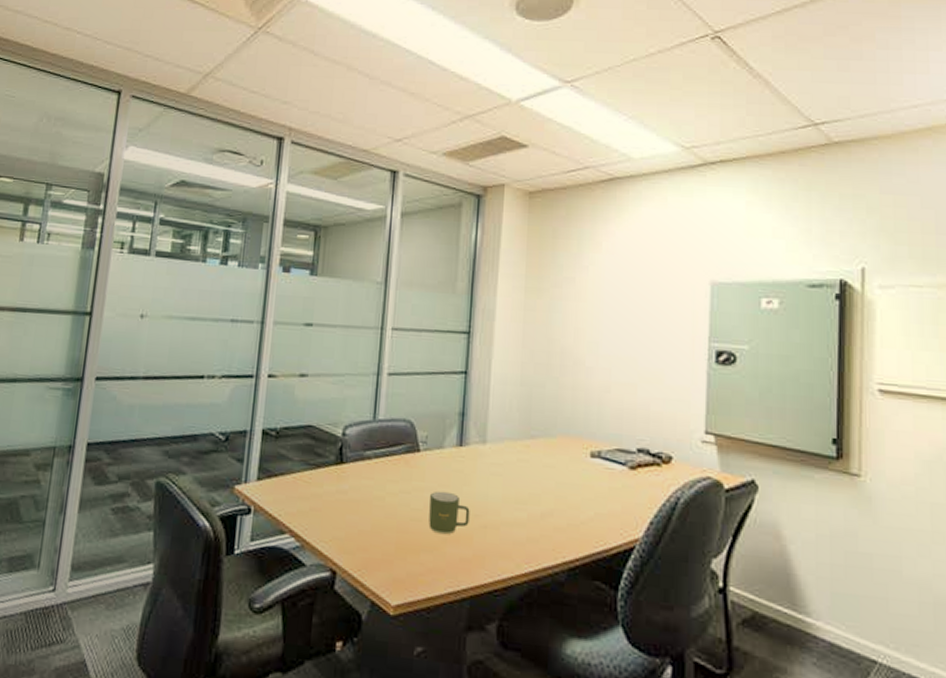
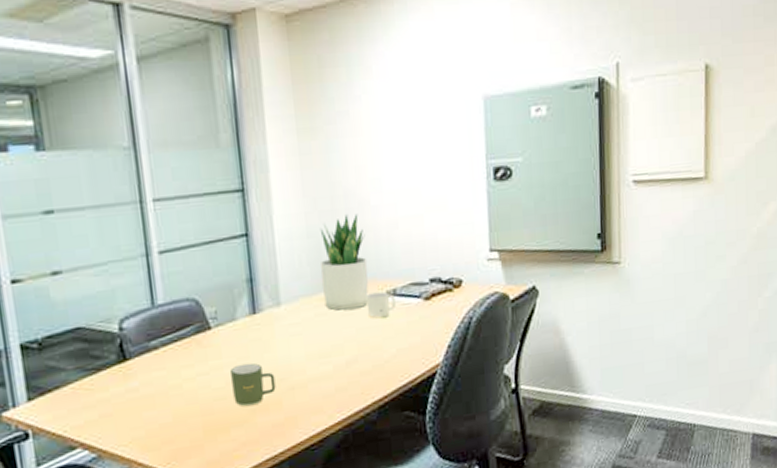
planter: none [527,371,576,463] -> present [319,213,369,311]
mug: none [569,450,599,478] -> present [365,291,396,319]

